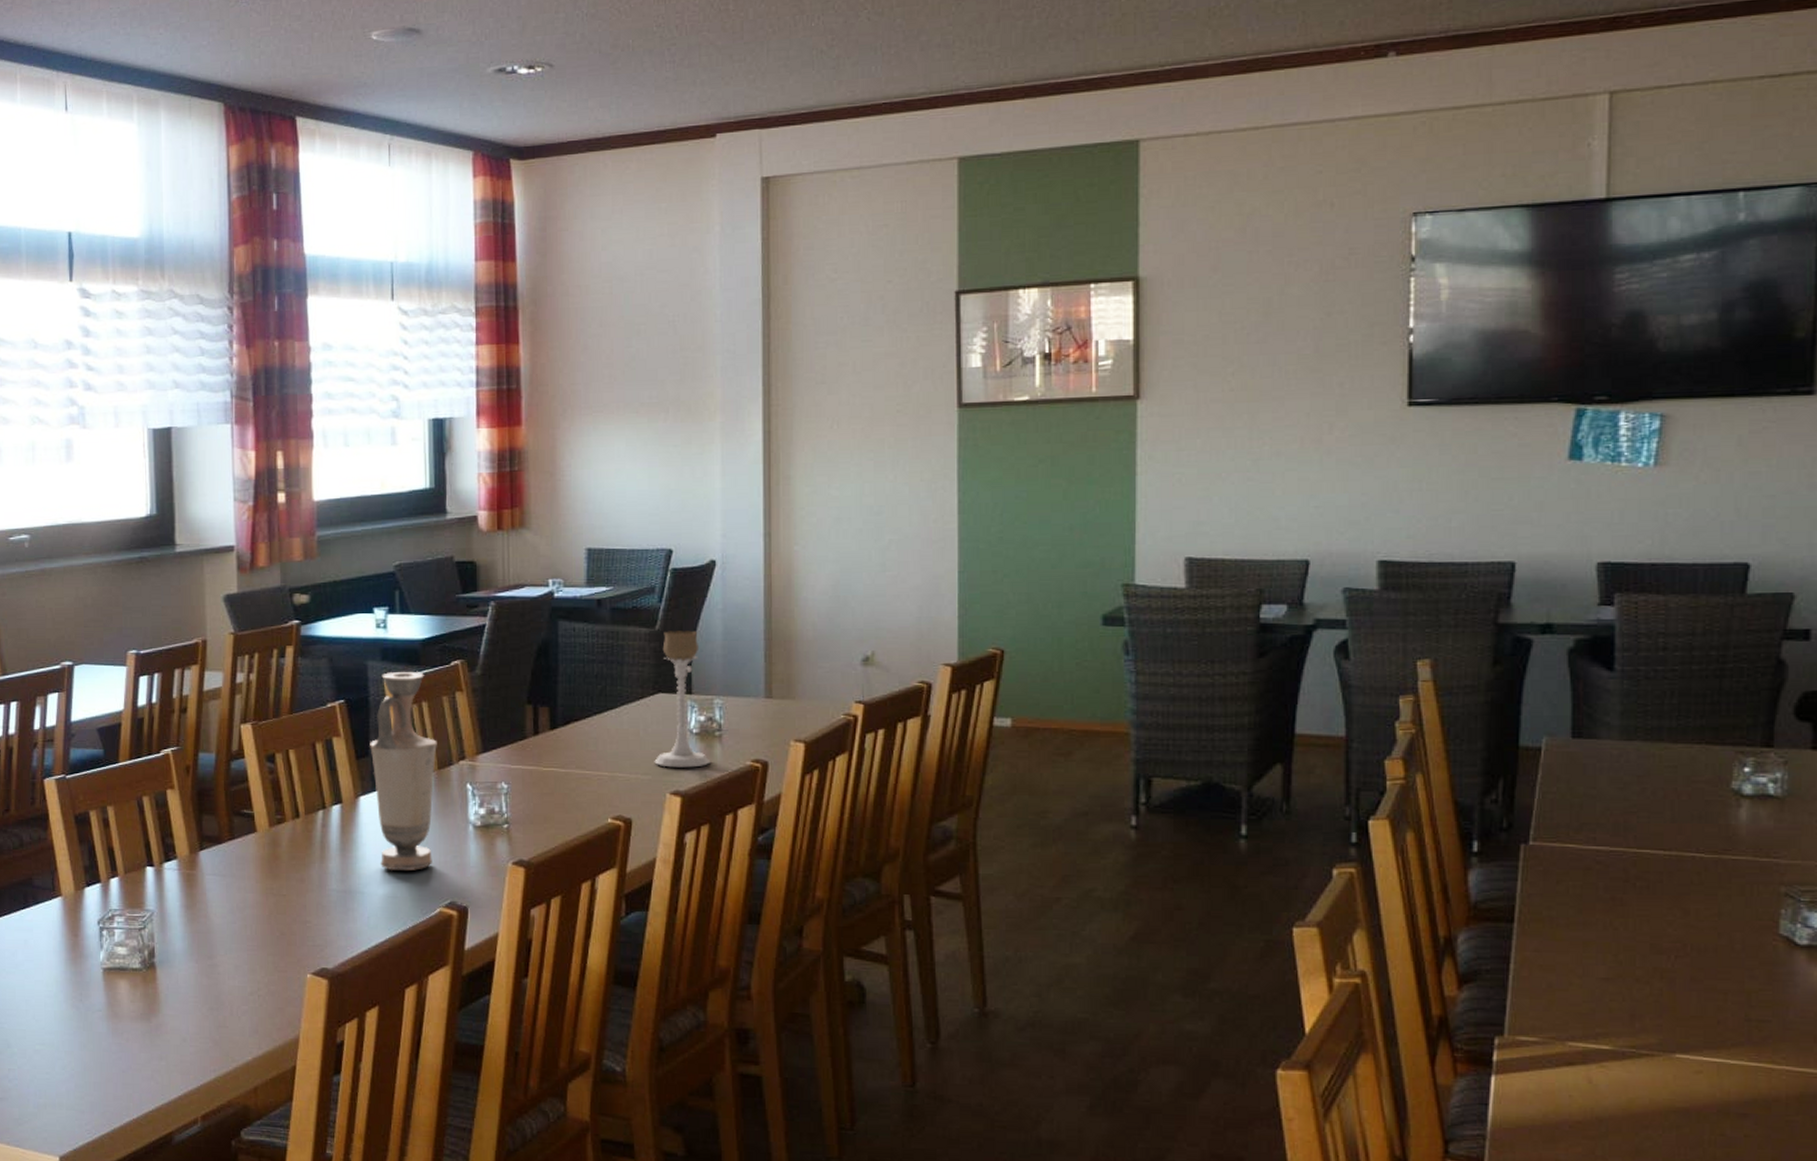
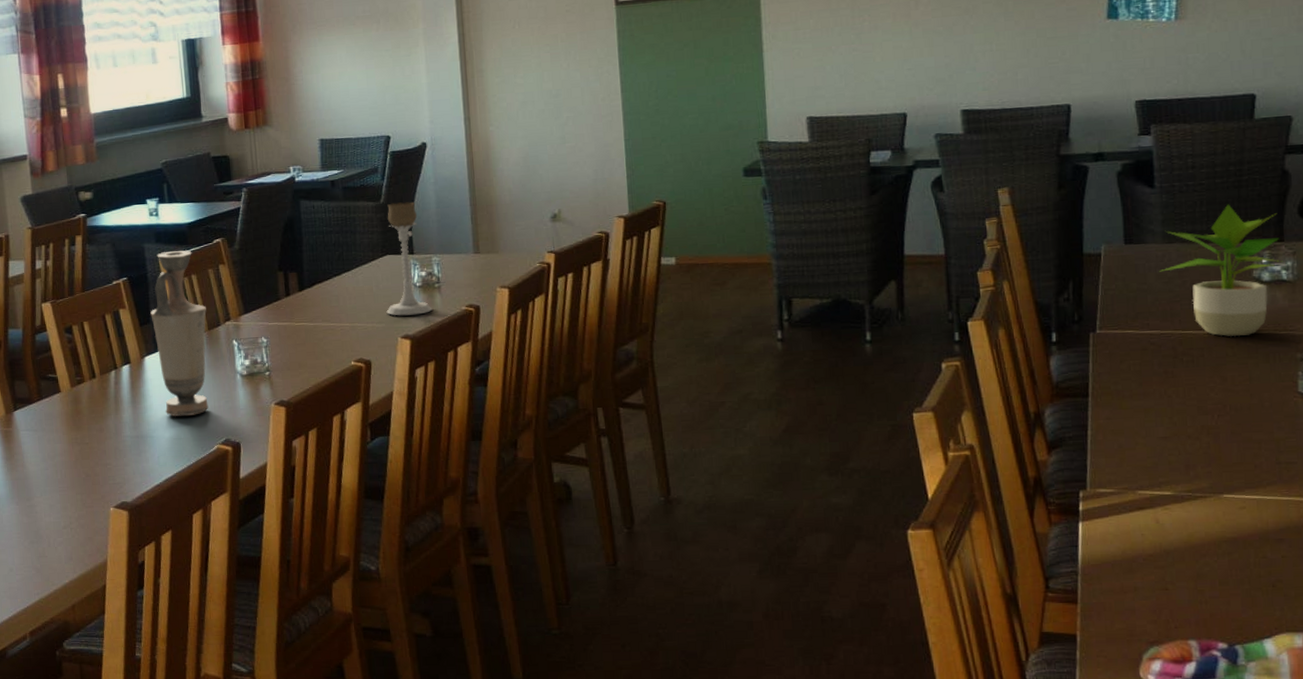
potted plant: none [1613,697,1770,861] -> present [1159,204,1283,337]

